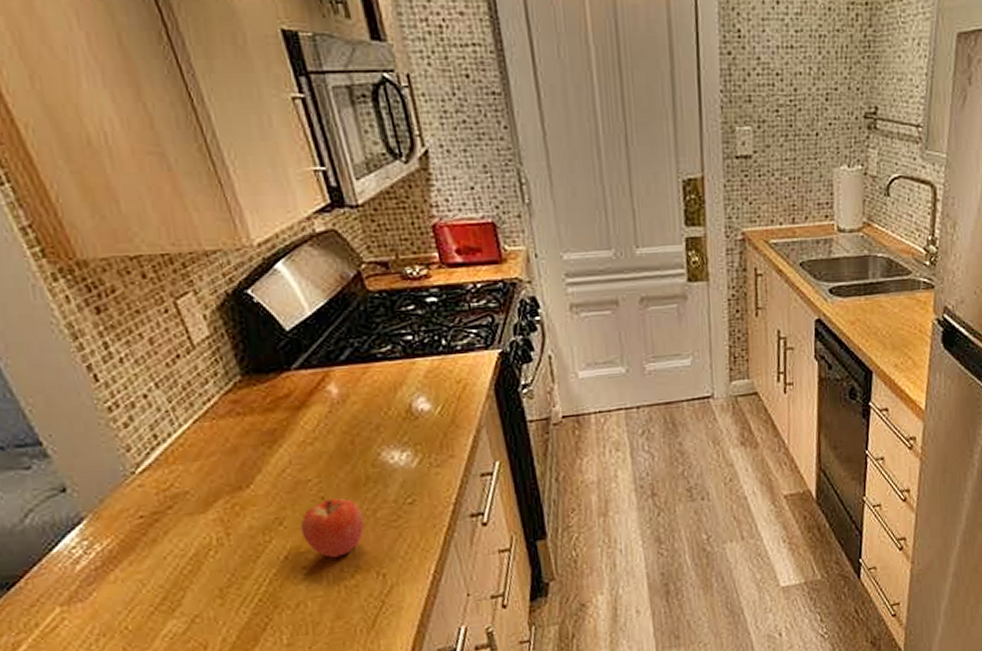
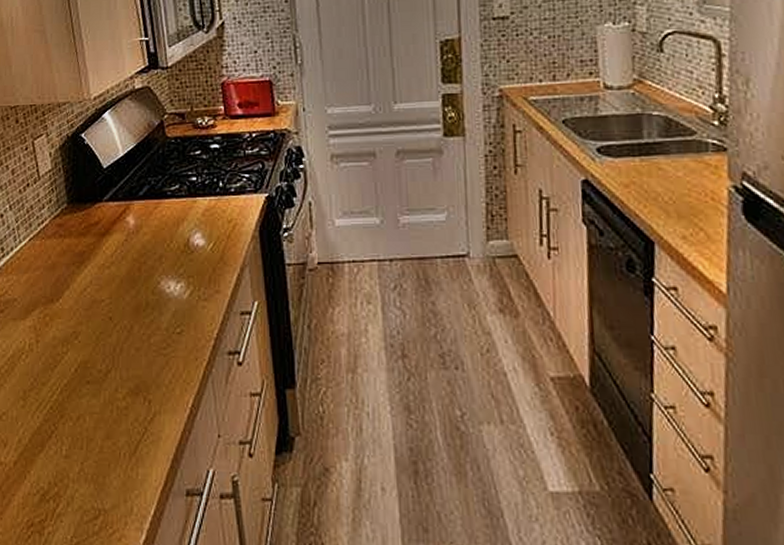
apple: present [300,498,364,558] -> none [90,319,140,377]

